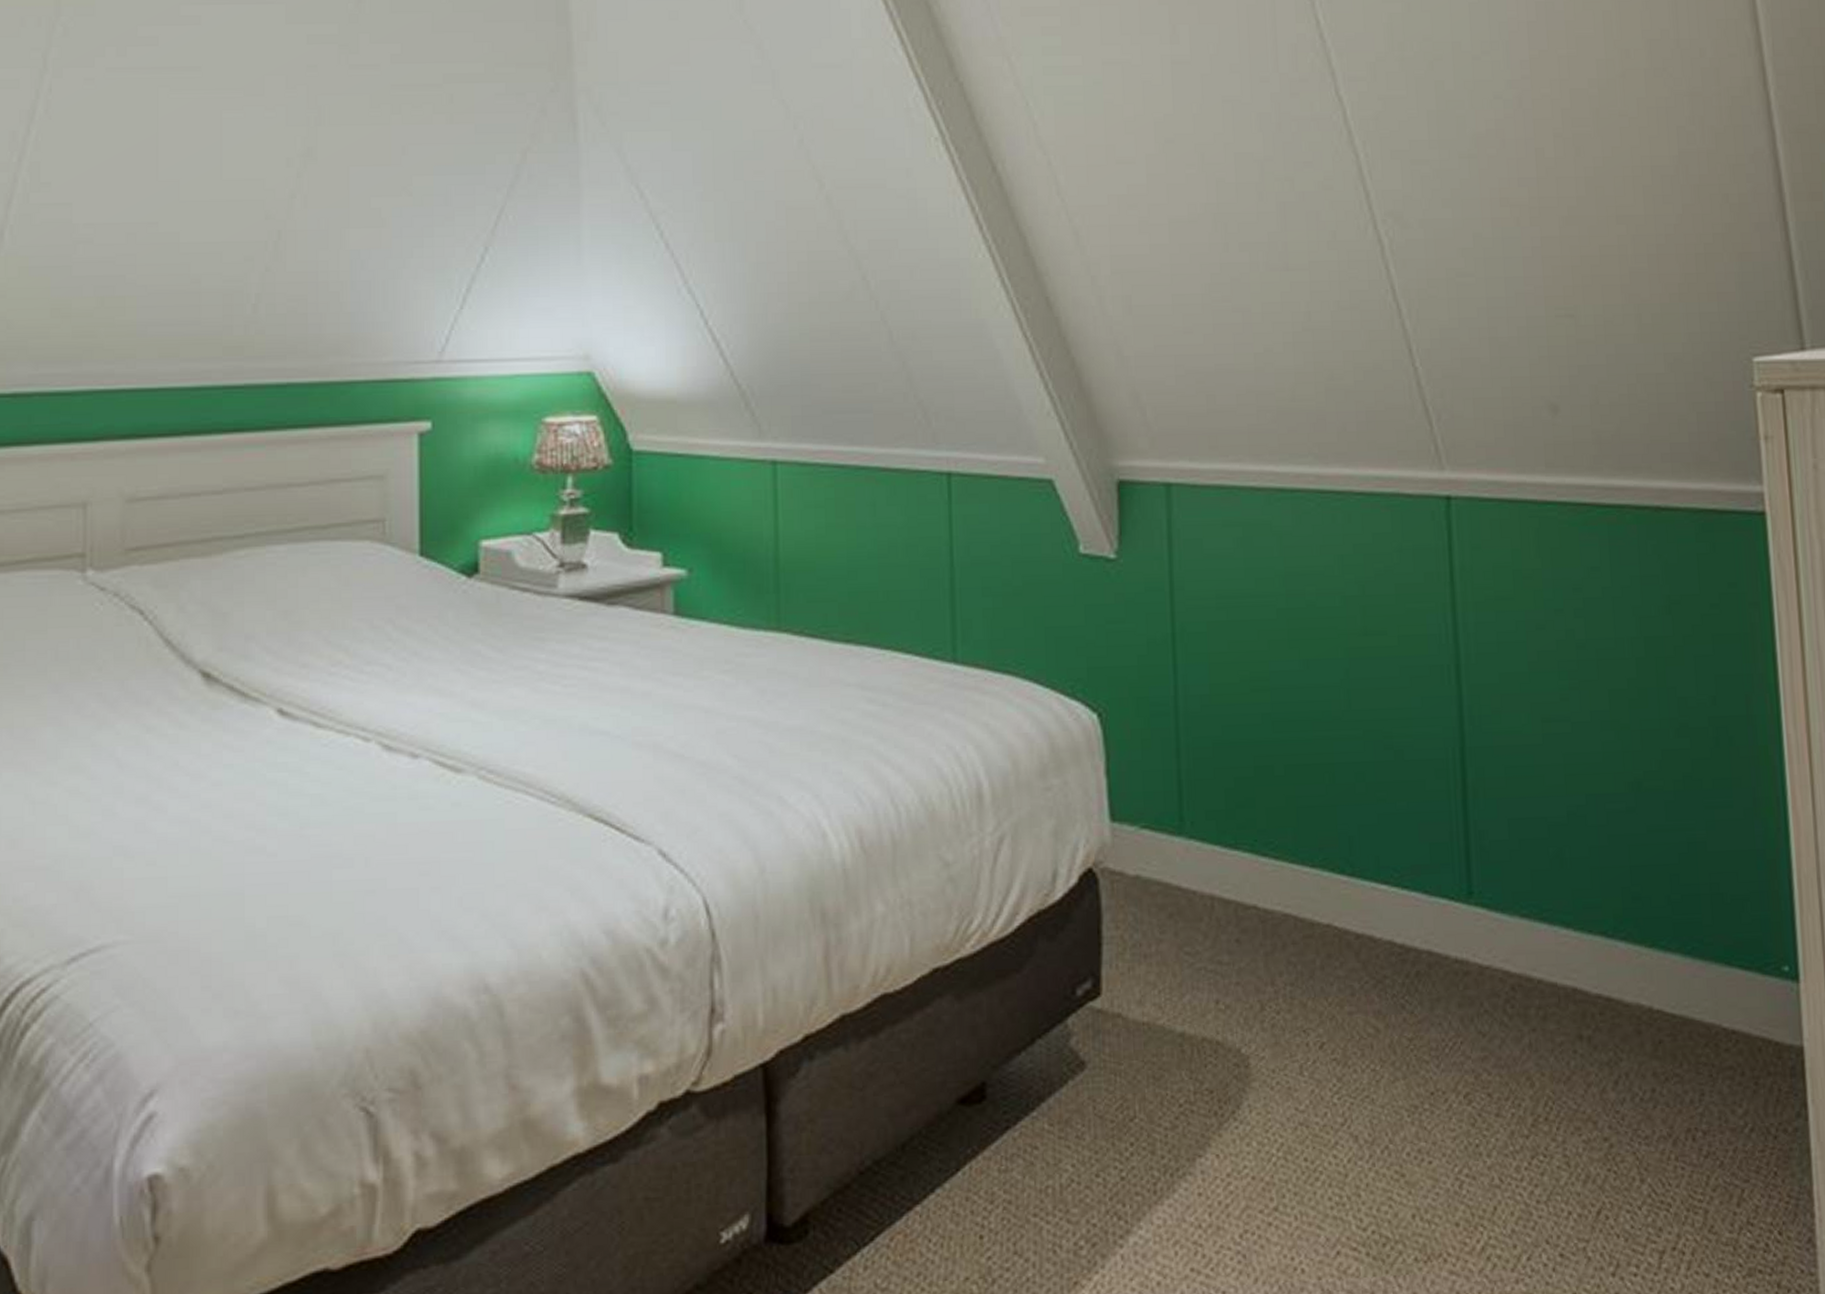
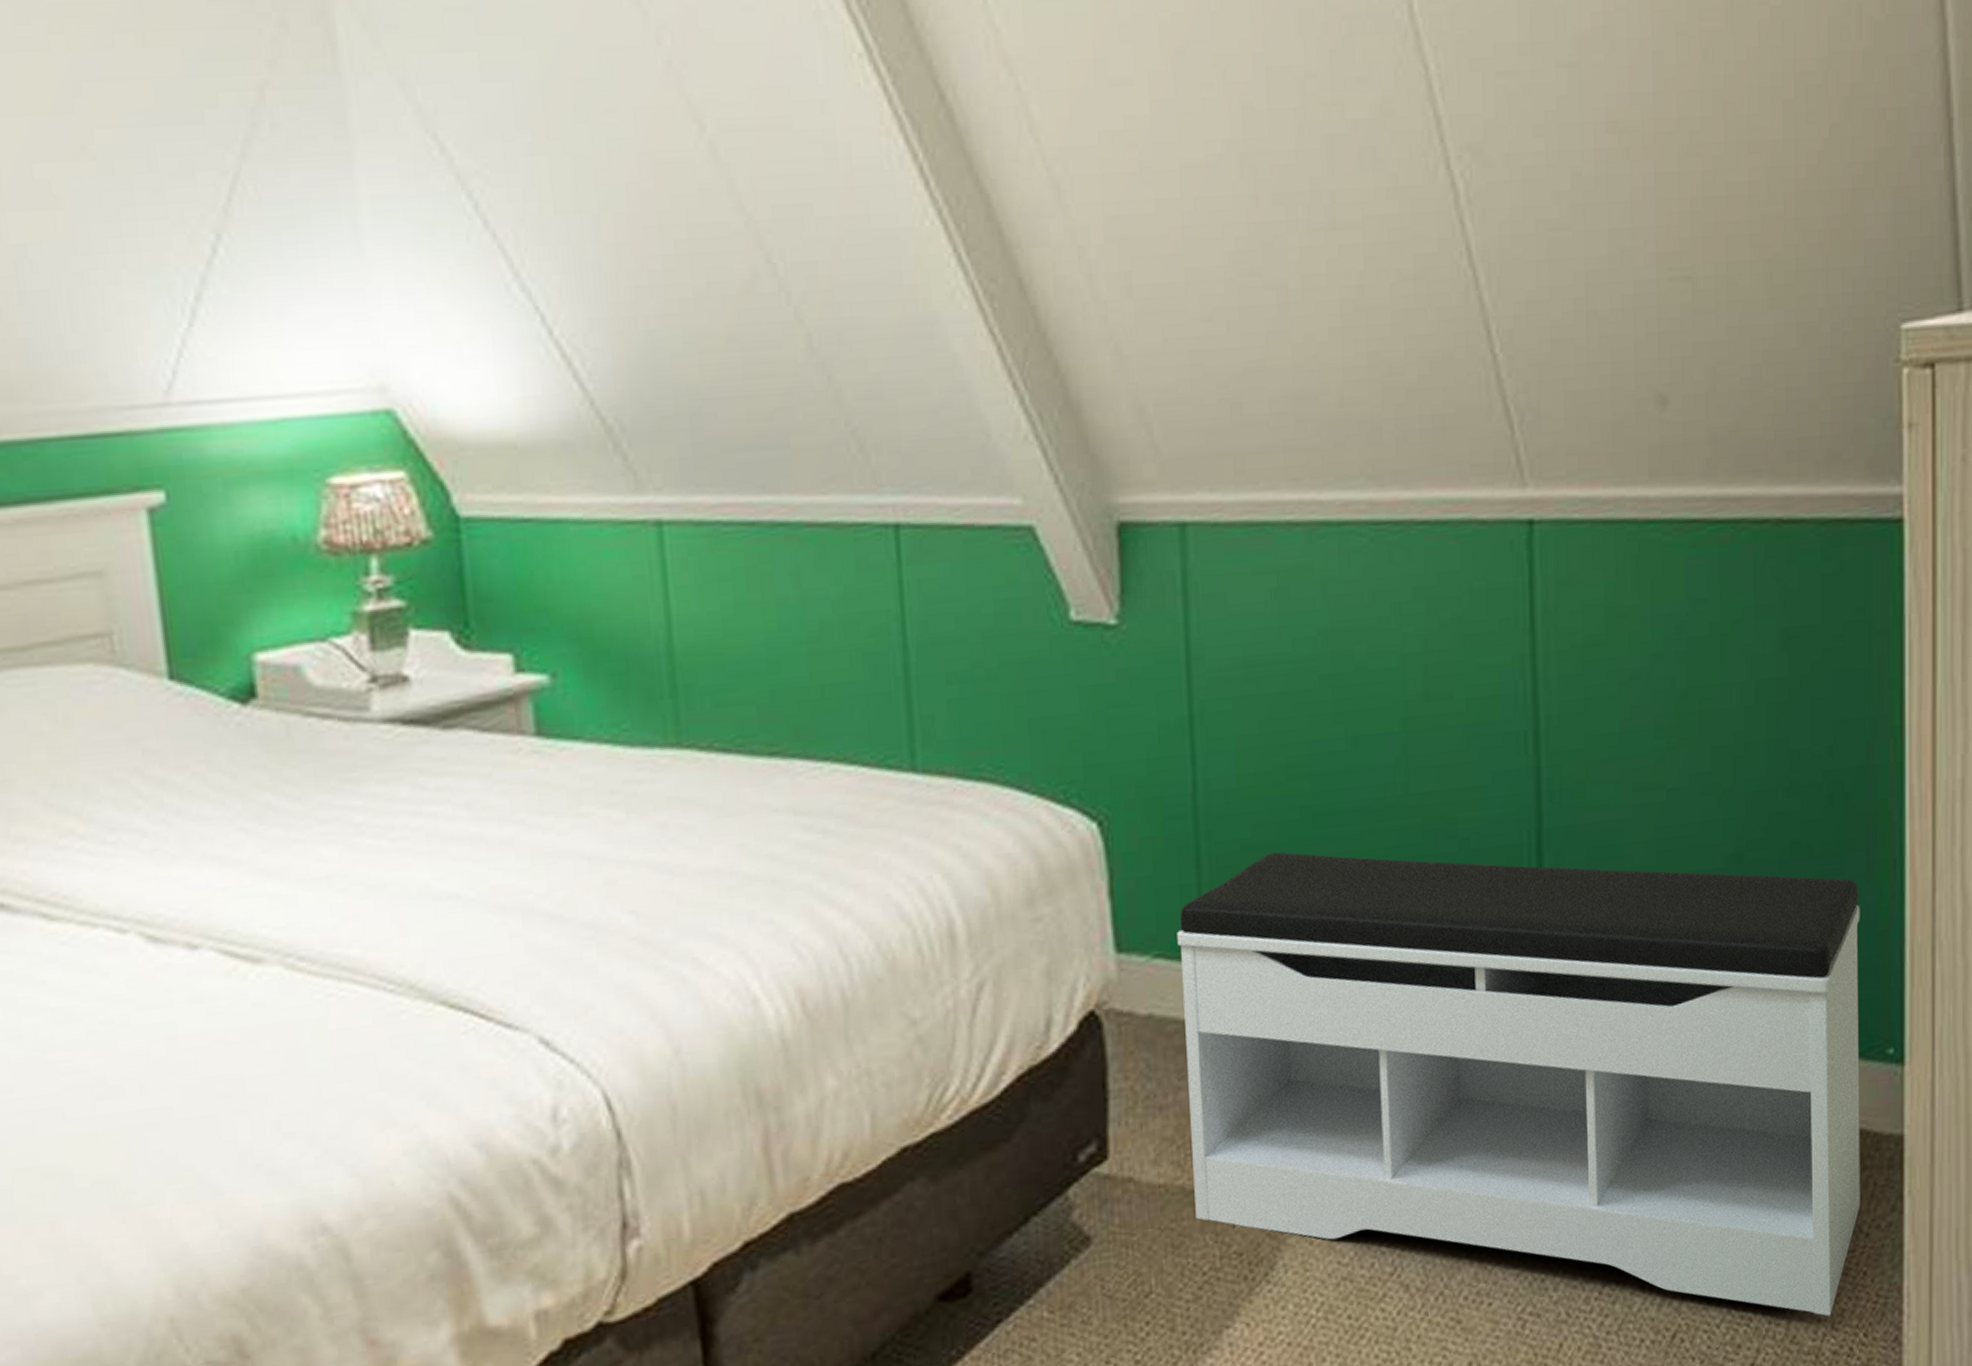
bench: none [1160,749,1767,1211] -> present [1177,852,1860,1317]

